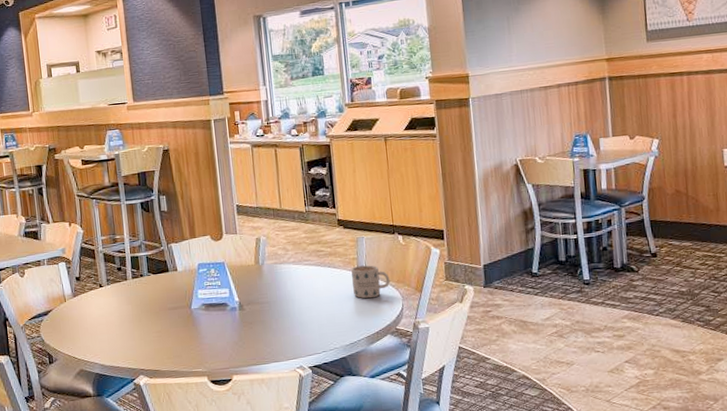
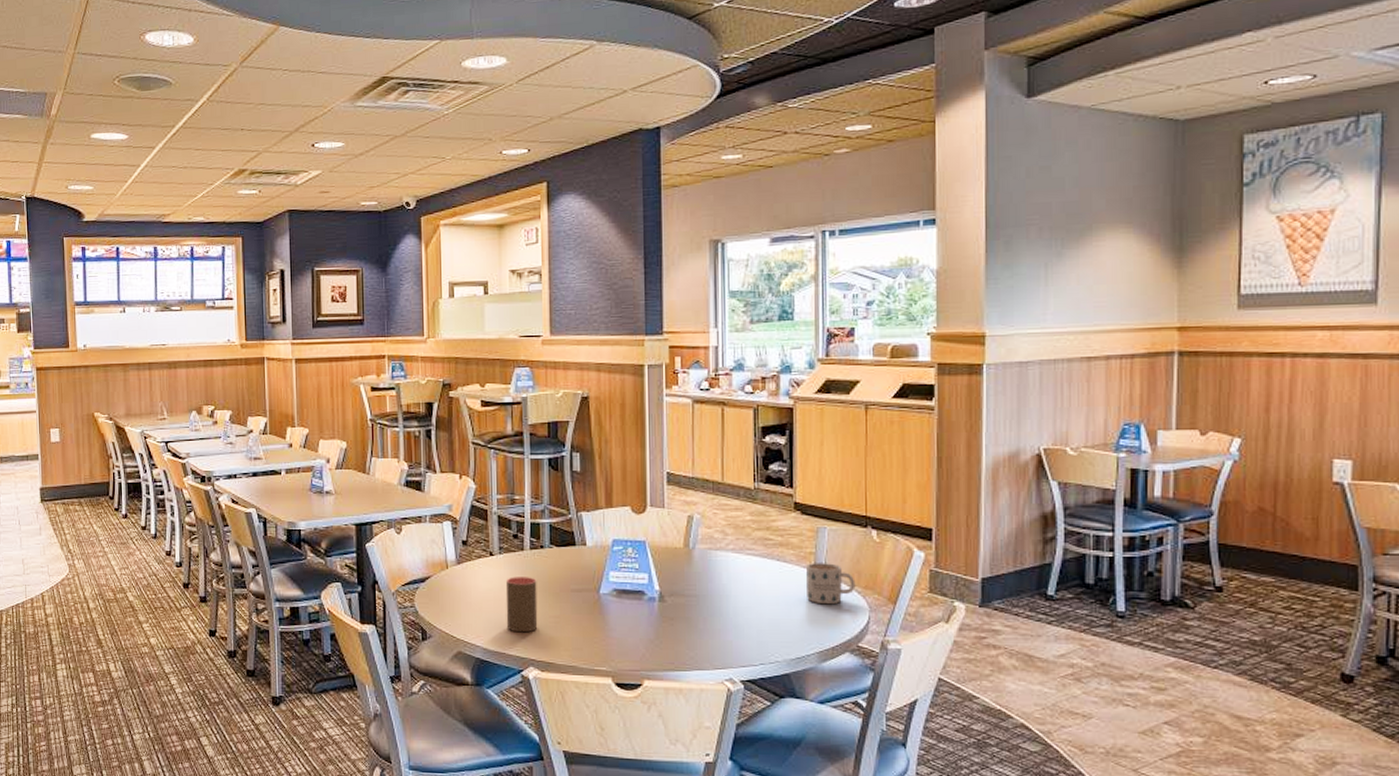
cup: none [114,301,144,349] -> present [505,577,538,633]

